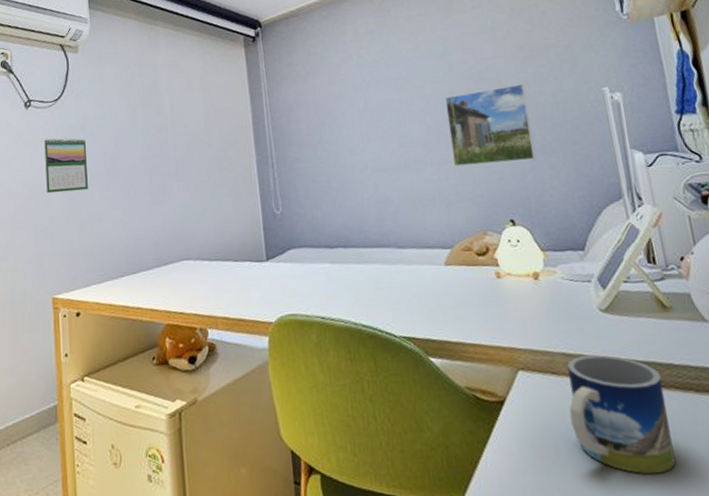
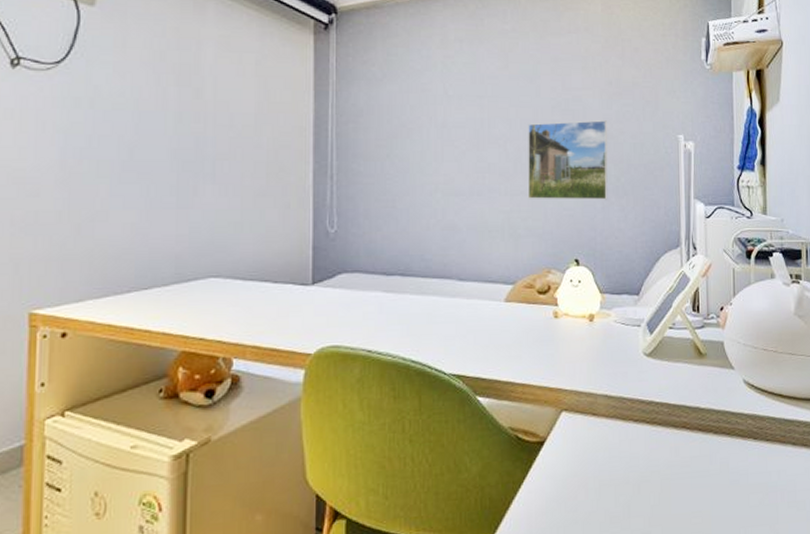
calendar: present [44,137,88,194] -> none [33,110,96,182]
mug: present [567,354,676,475] -> none [603,397,688,511]

